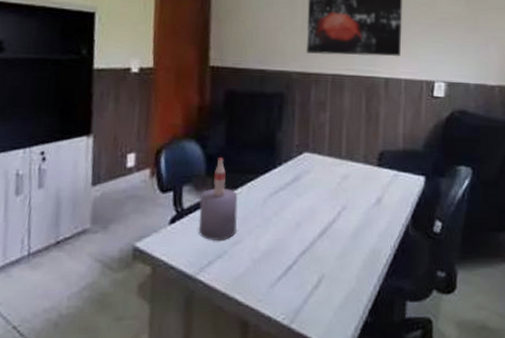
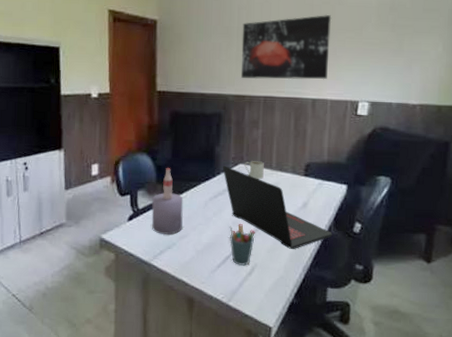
laptop: none [284,155,410,256] -> present [222,166,332,250]
pen holder: none [292,225,322,277] -> present [229,224,255,266]
mug: none [310,149,332,171] -> present [244,161,264,180]

